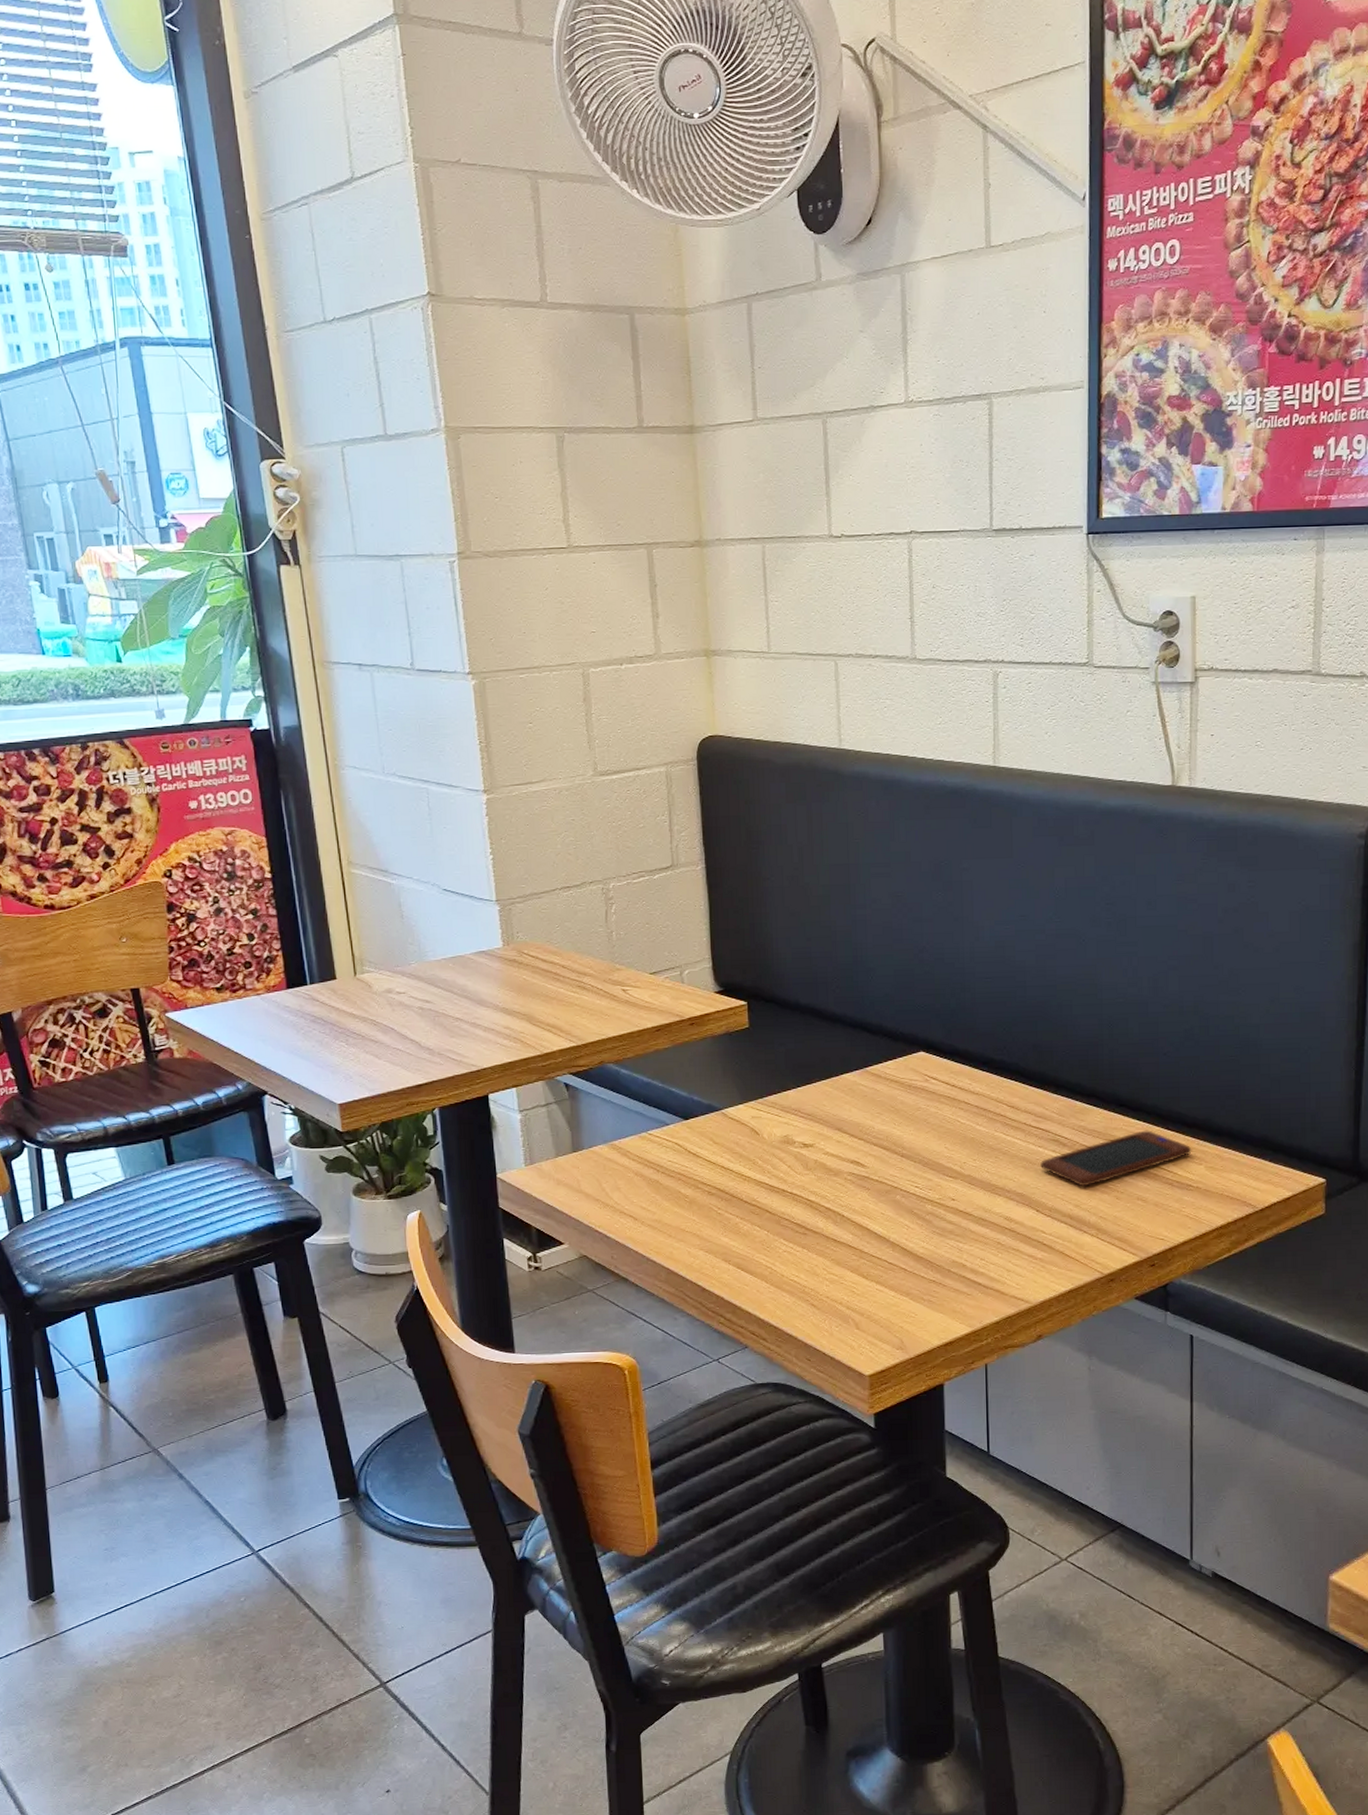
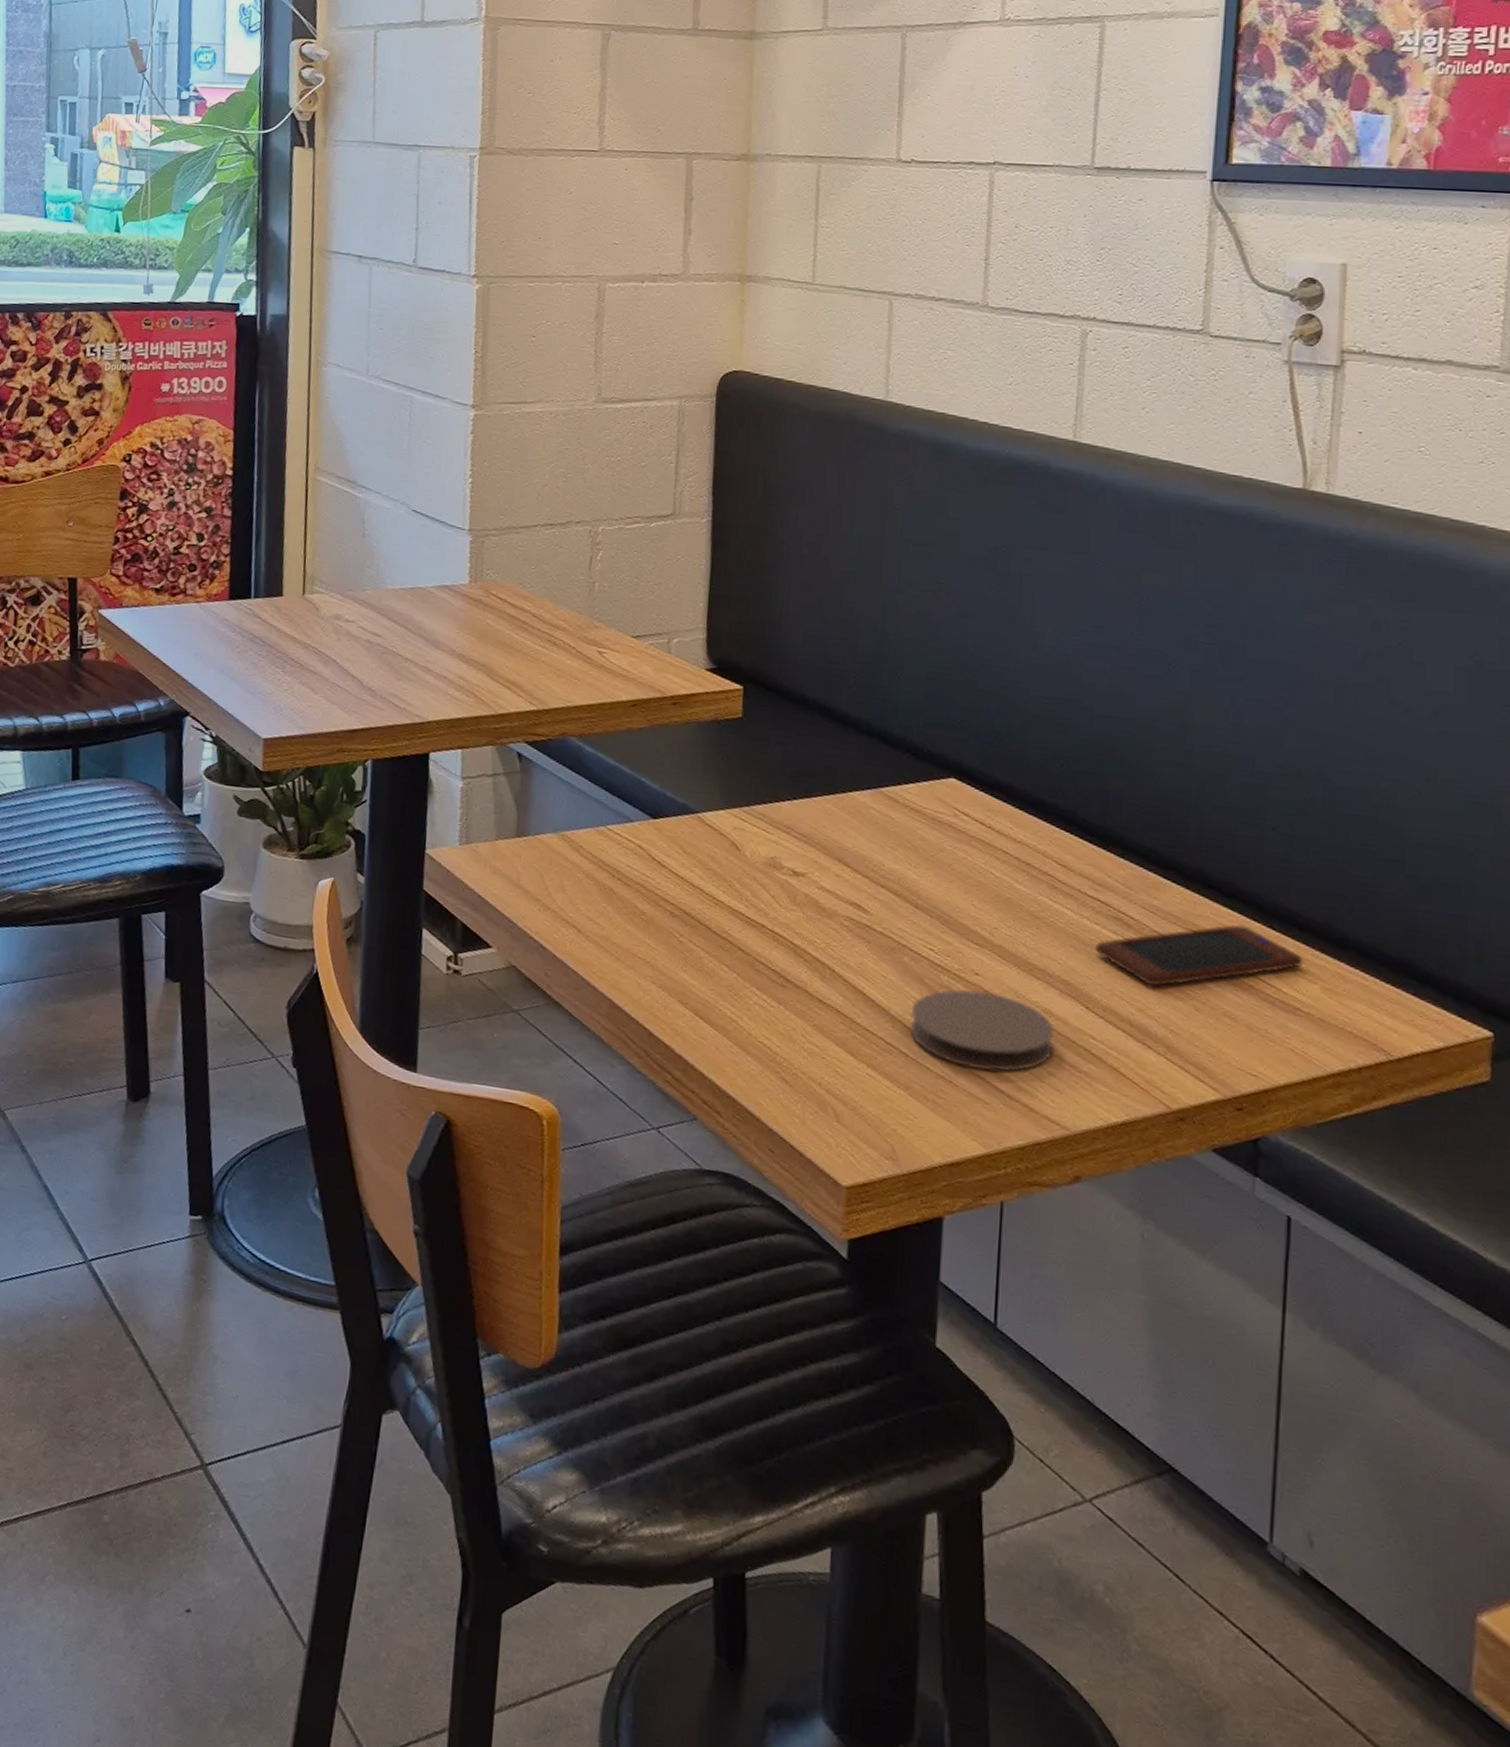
coaster: none [905,1211,1015,1271] -> present [909,989,1054,1072]

